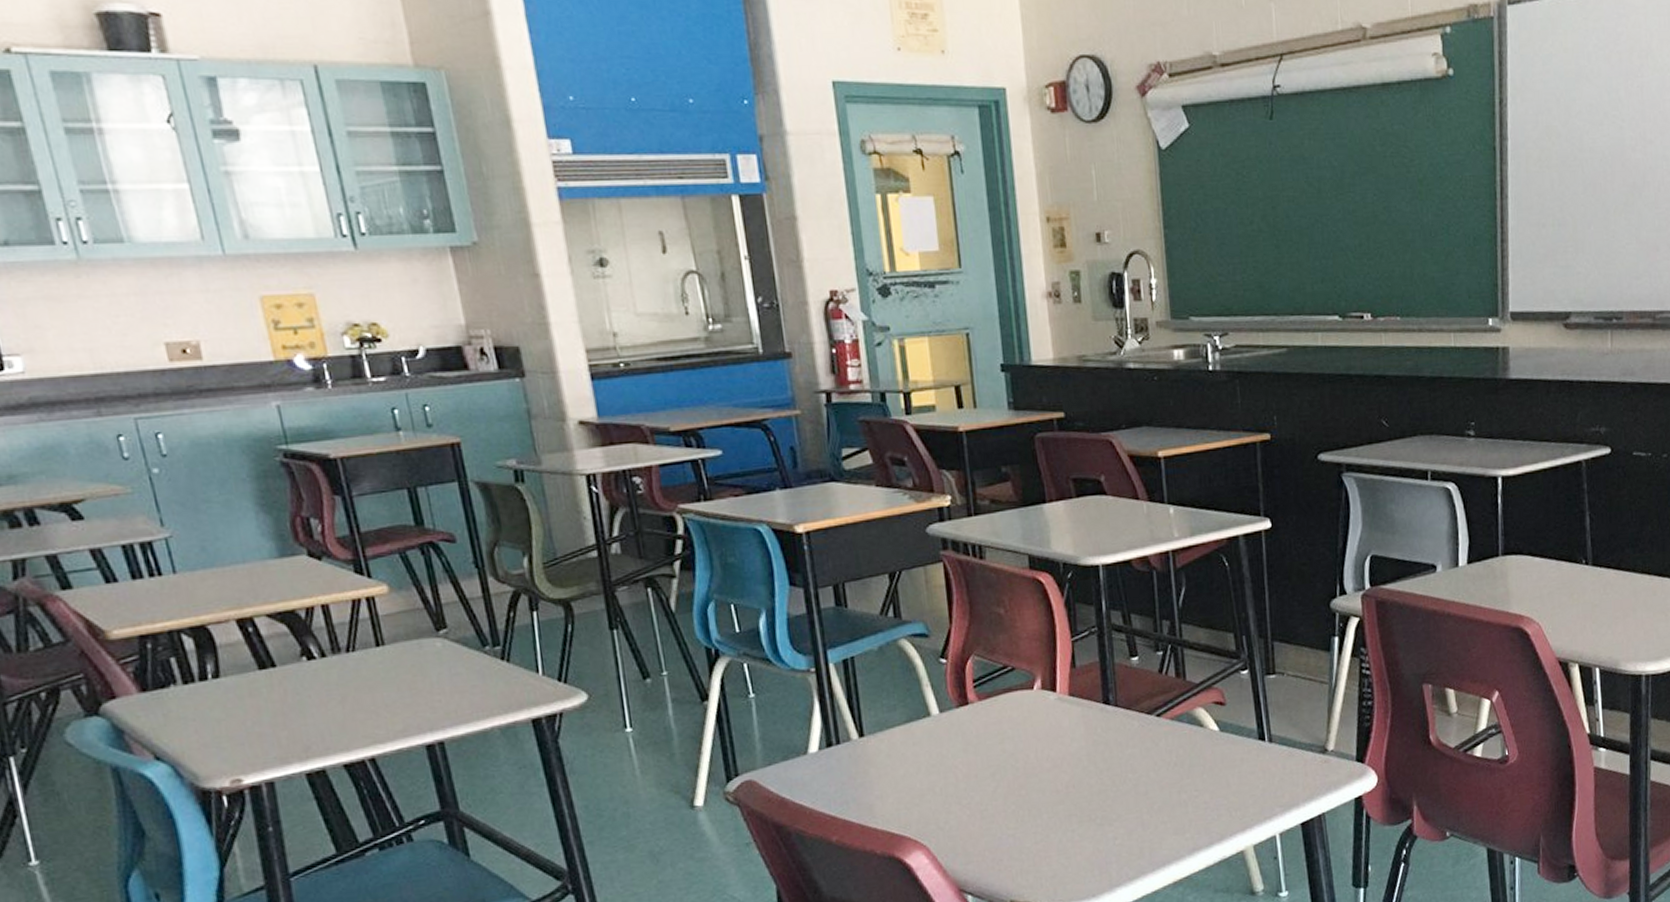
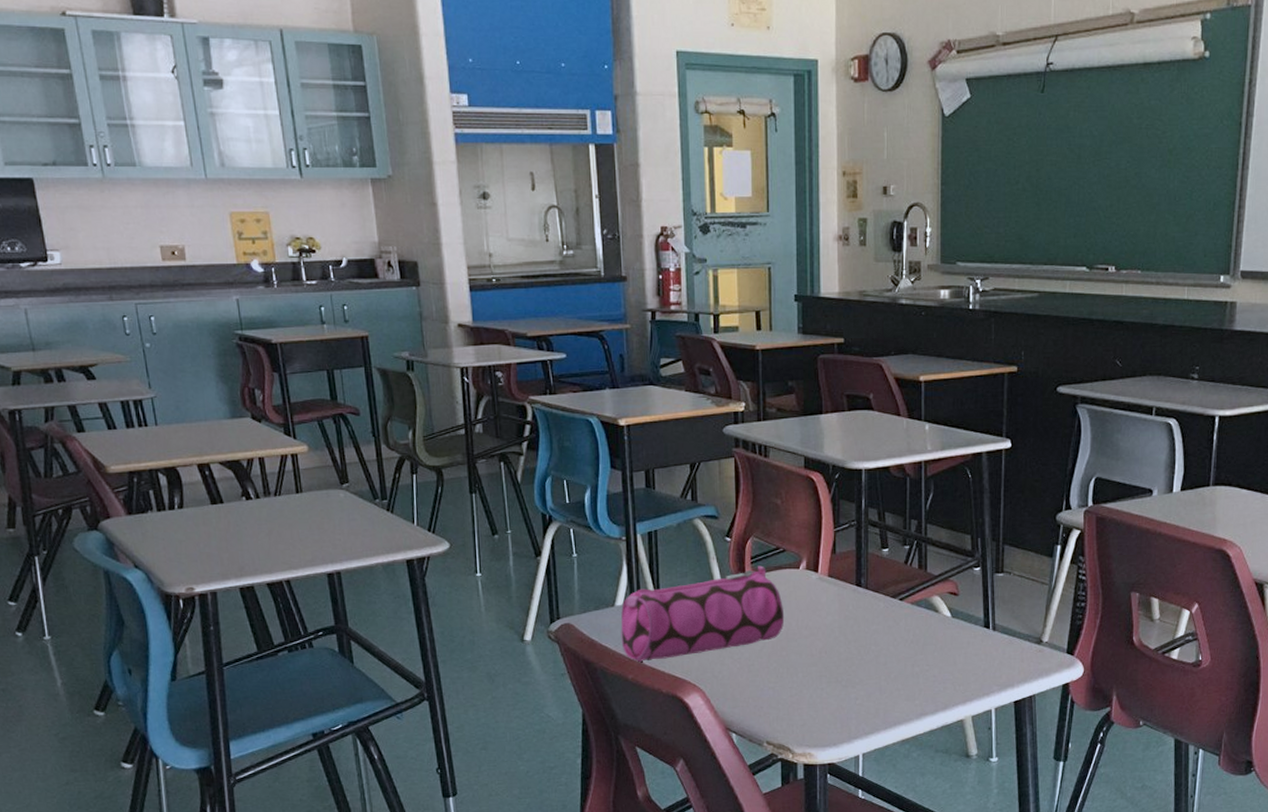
pencil case: none [816,689,1021,821] -> present [621,565,785,663]

